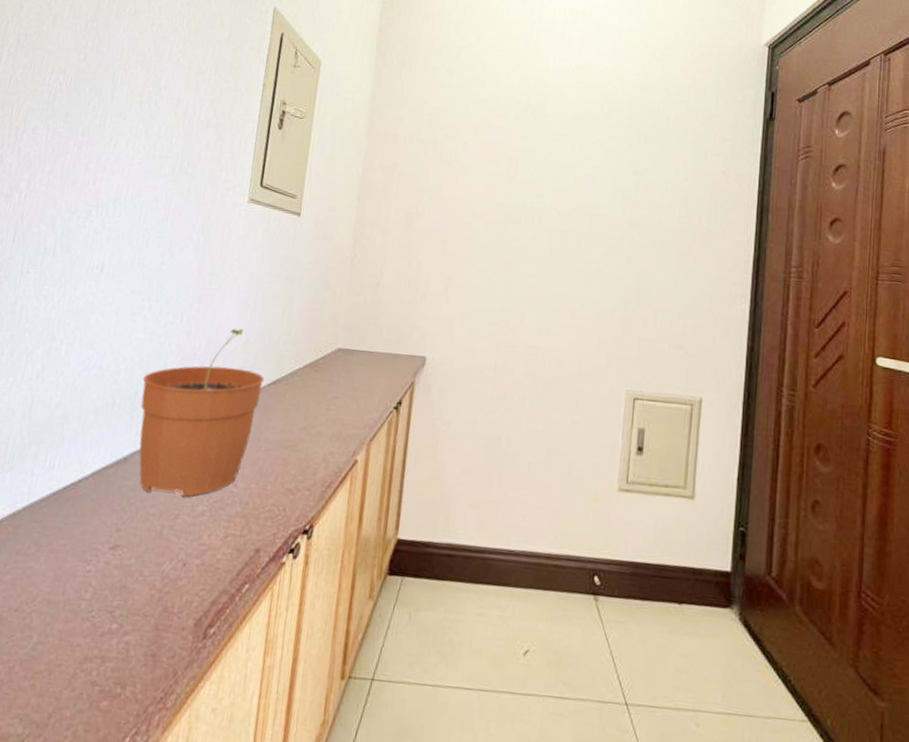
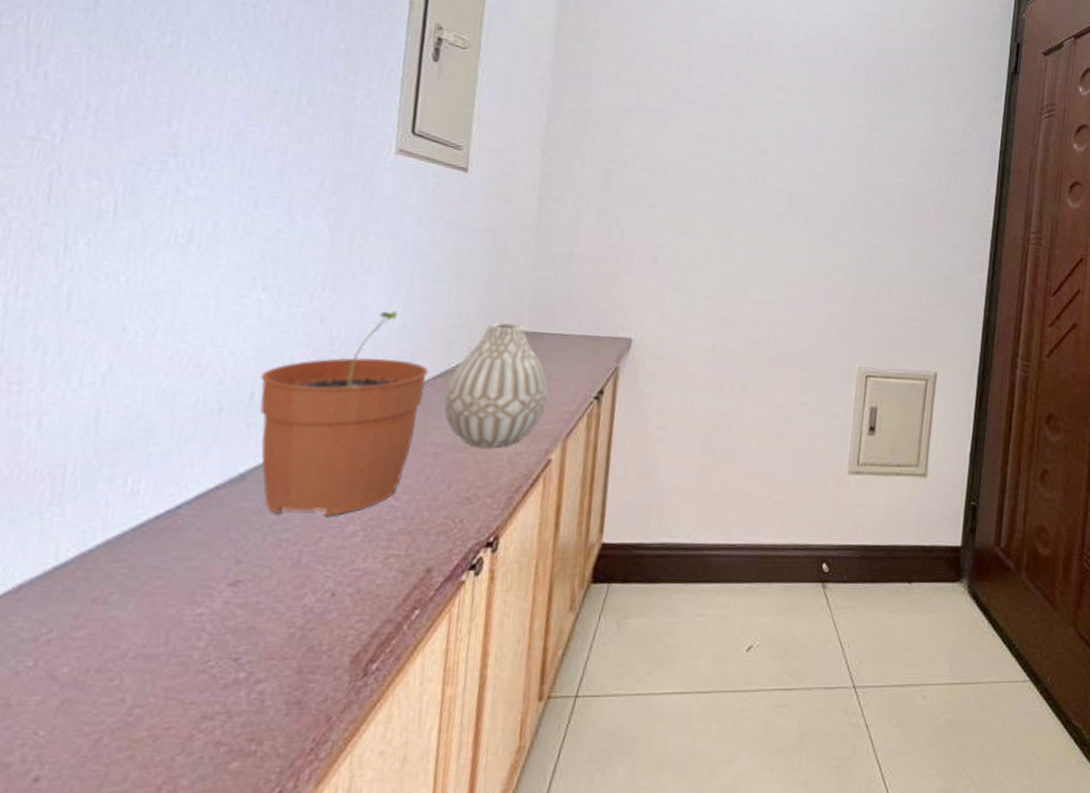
vase: none [275,340,358,447] -> present [443,322,549,447]

